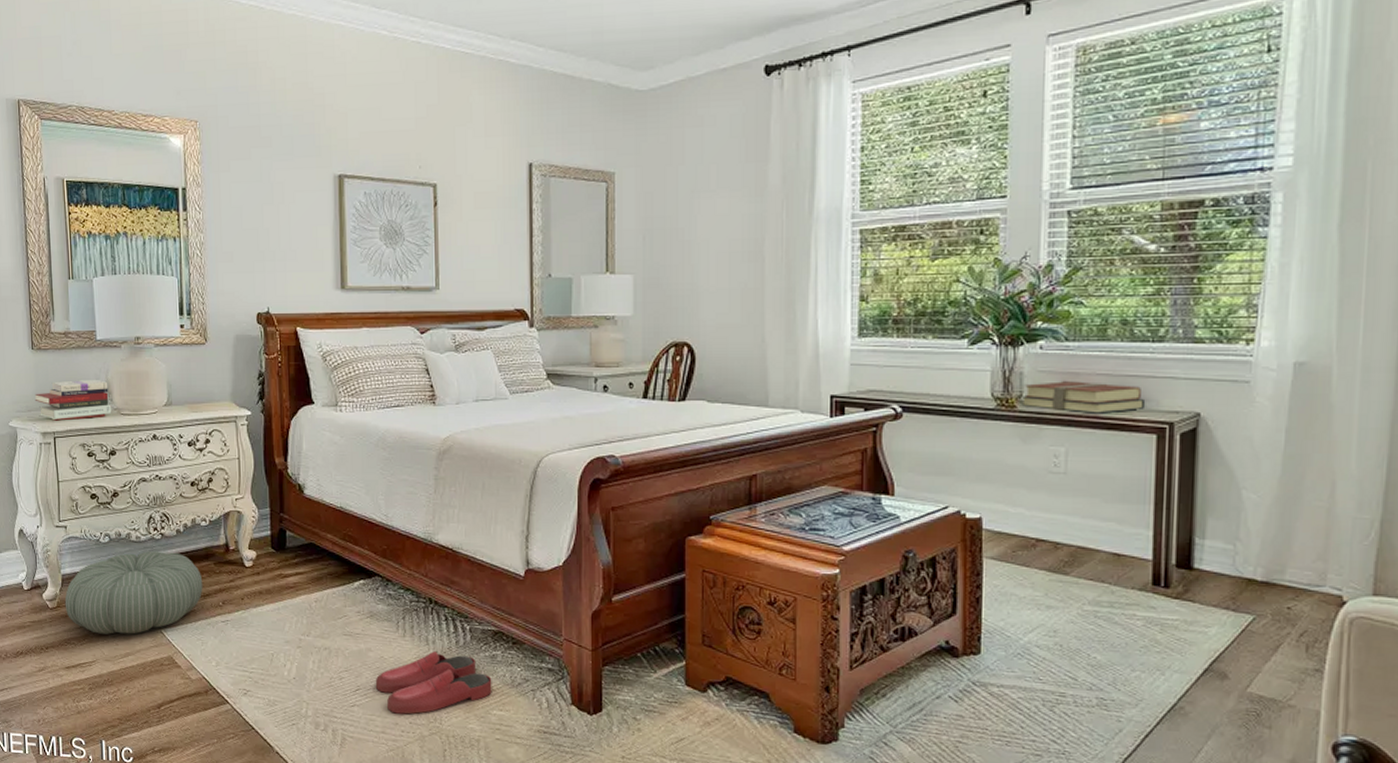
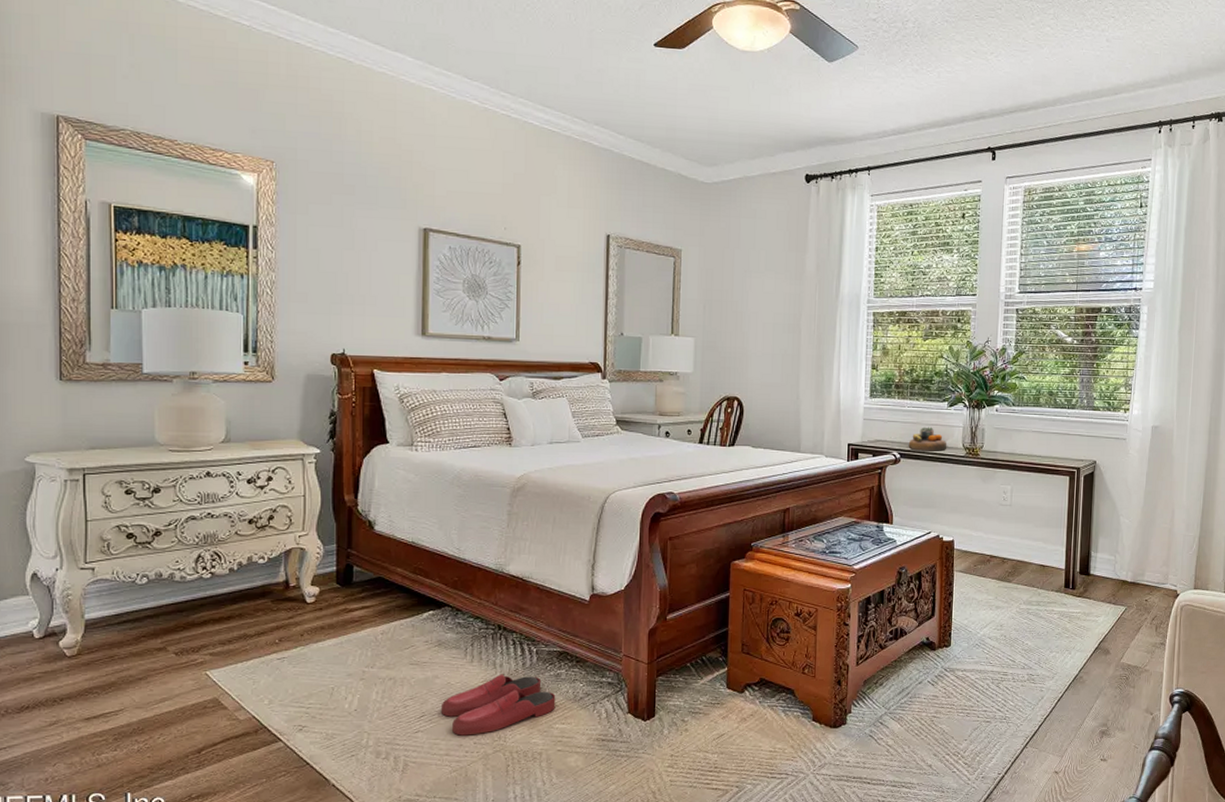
books: present [34,379,112,421] -> none [60,413,158,457]
pouf: present [64,551,203,635] -> none [87,591,258,680]
decorative bowl: none [913,372,969,405] -> present [908,427,947,453]
books: present [1021,381,1146,414] -> none [983,436,1063,461]

